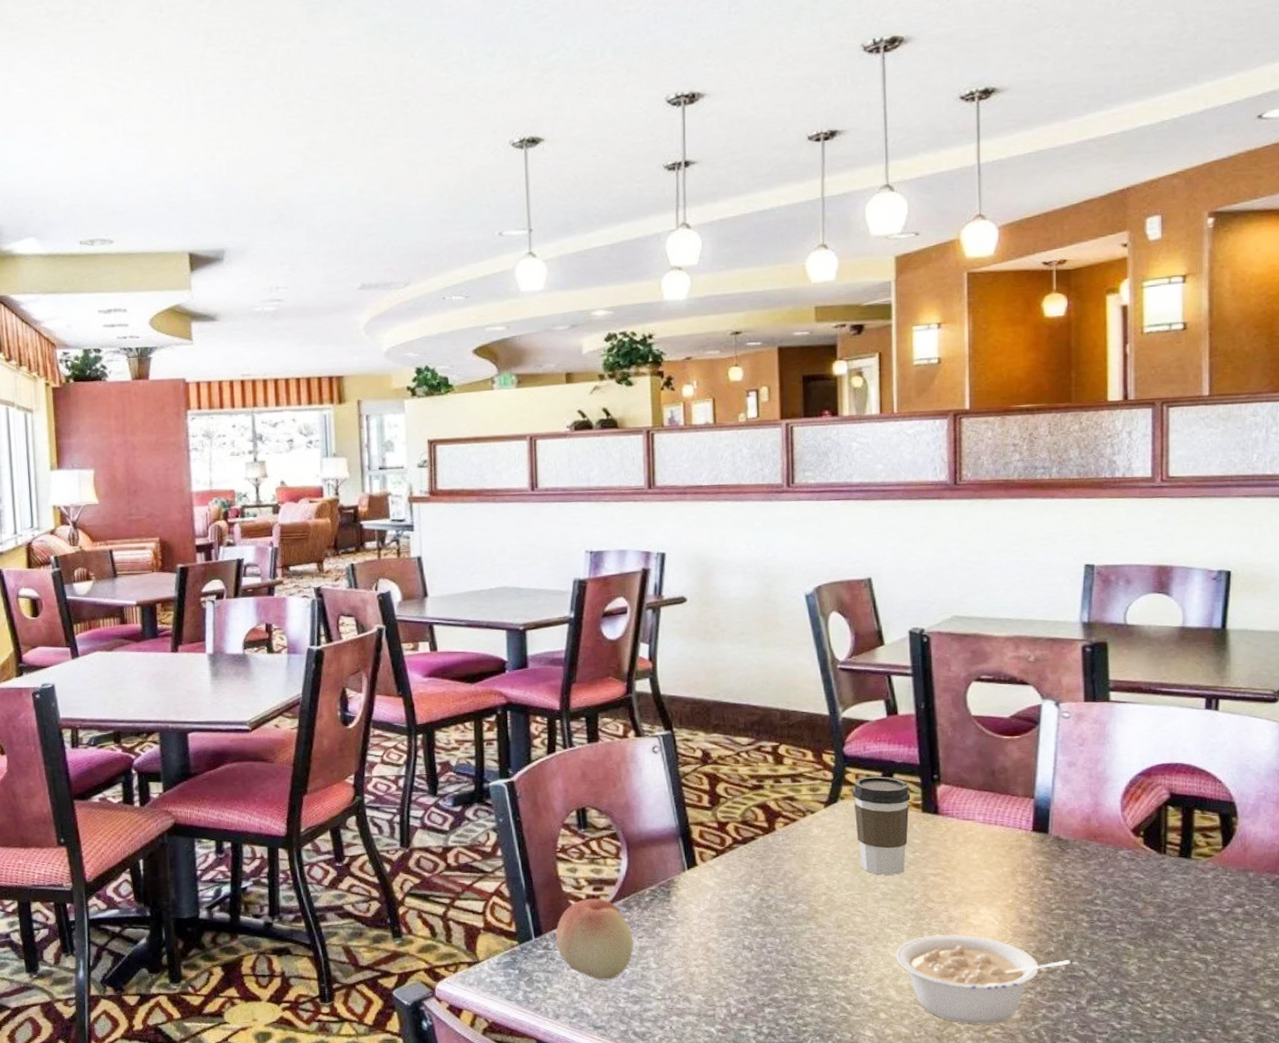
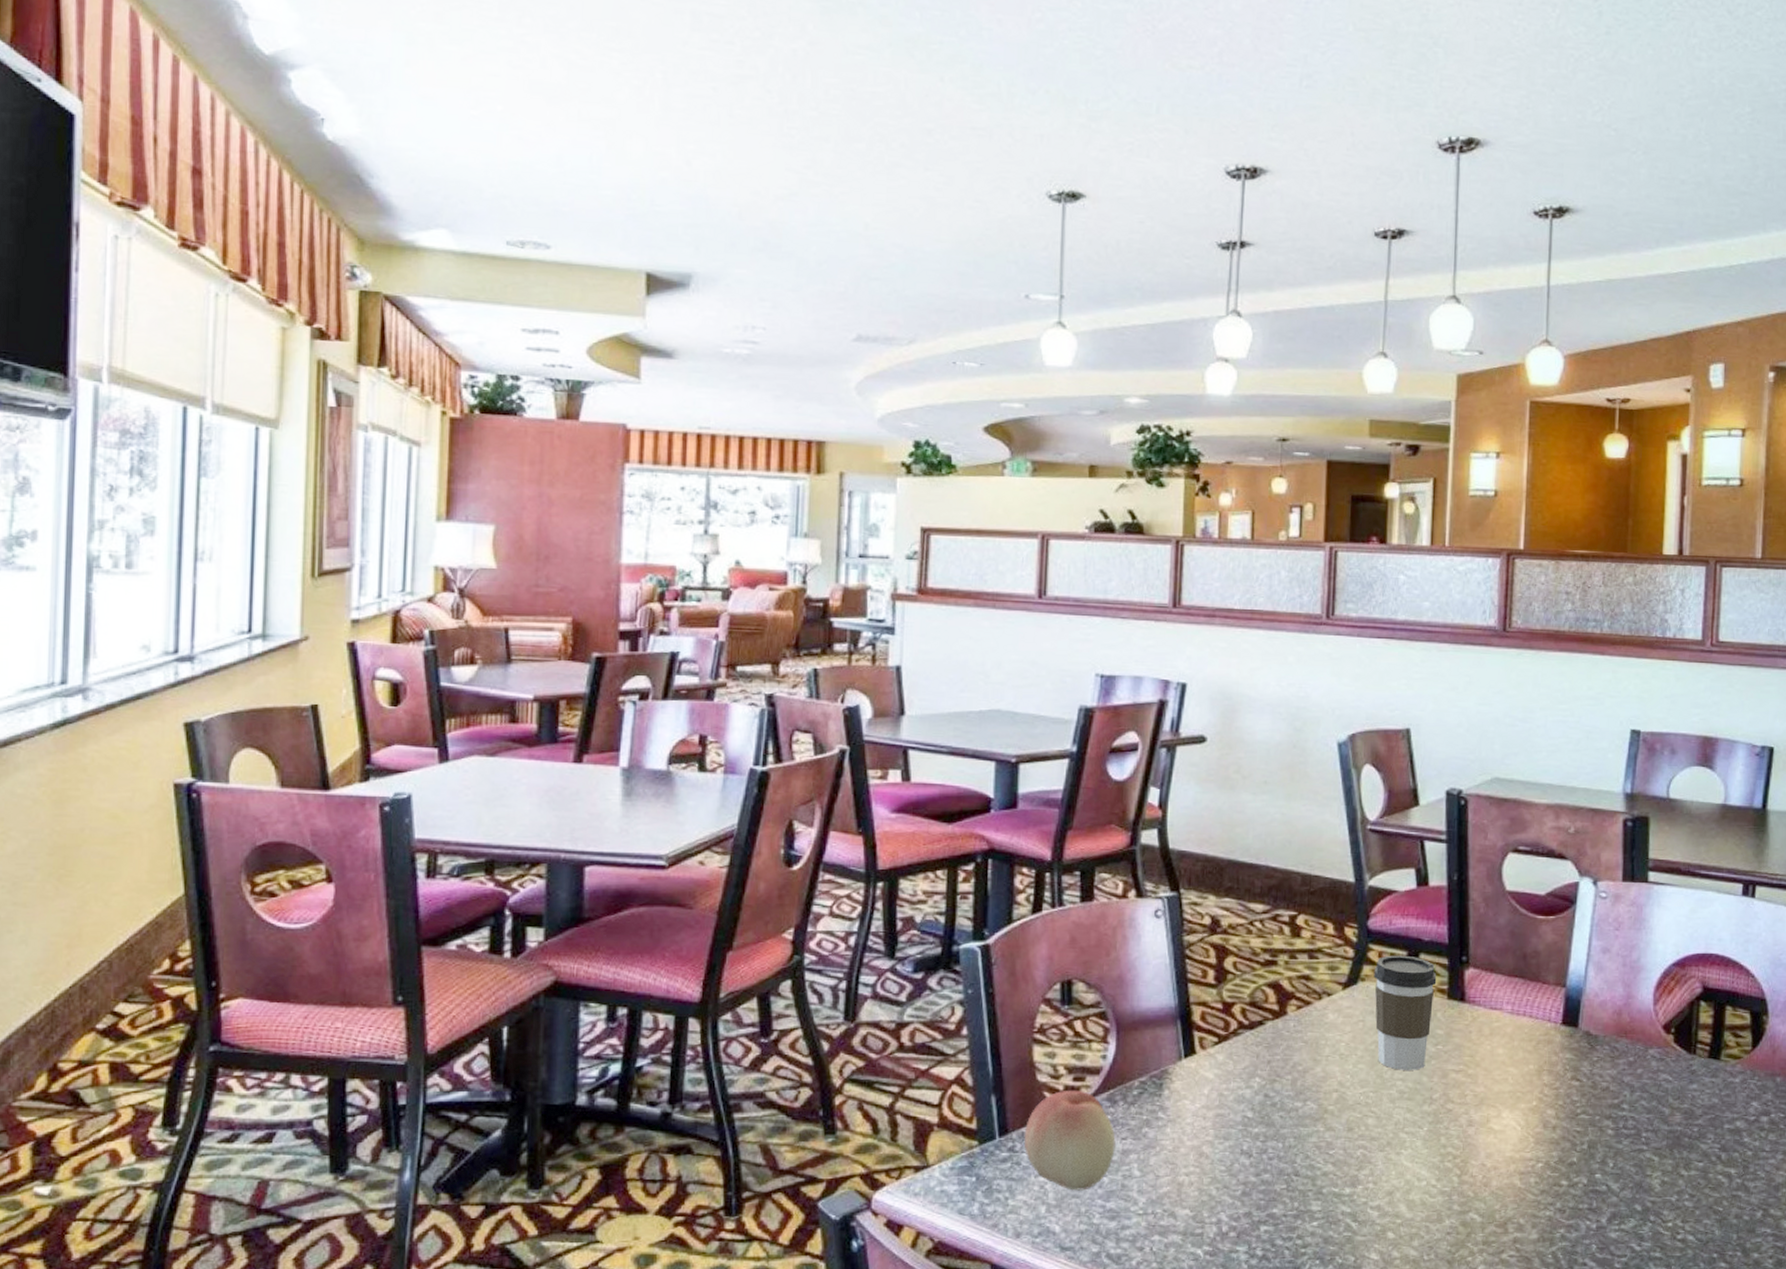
legume: present [895,934,1070,1024] -> none [1408,1140,1593,1246]

